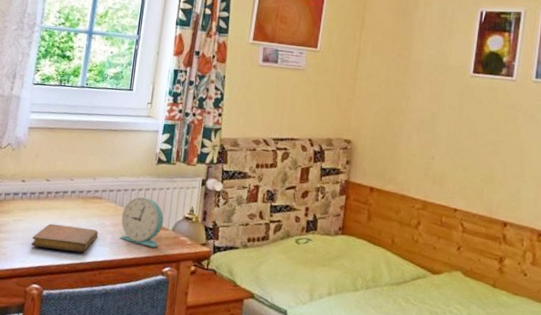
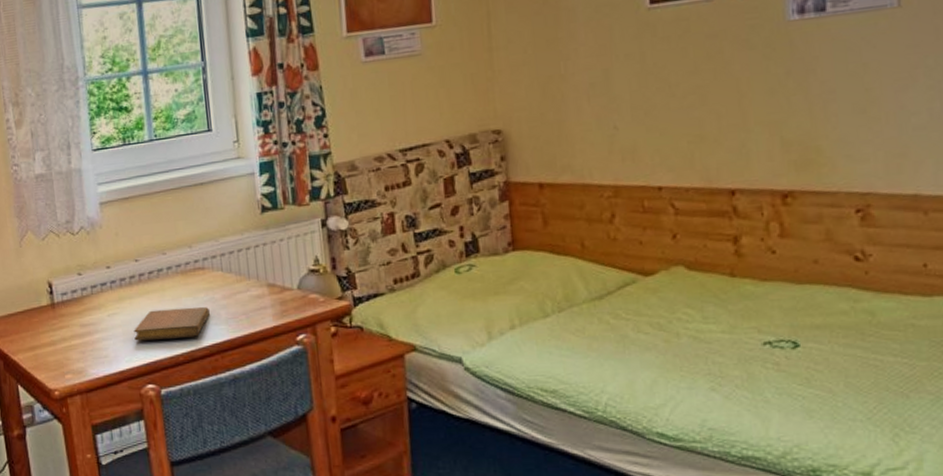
alarm clock: present [120,197,164,248] -> none [232,256,285,314]

